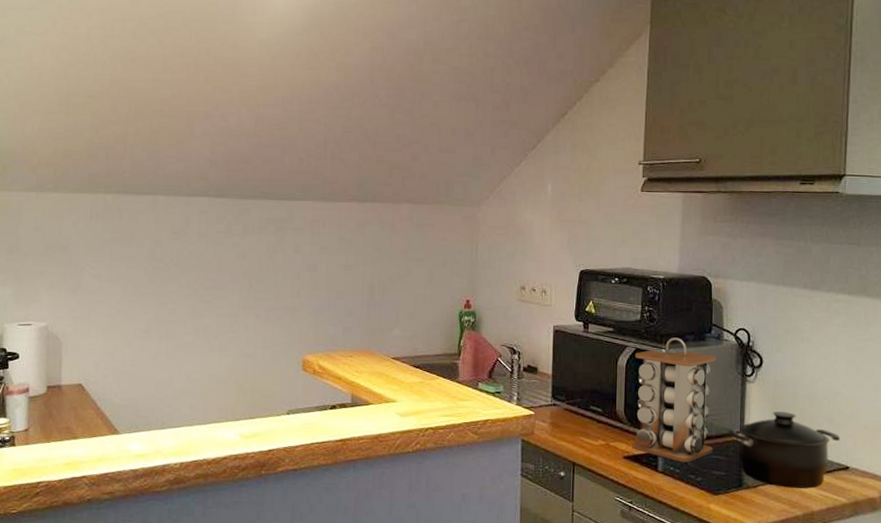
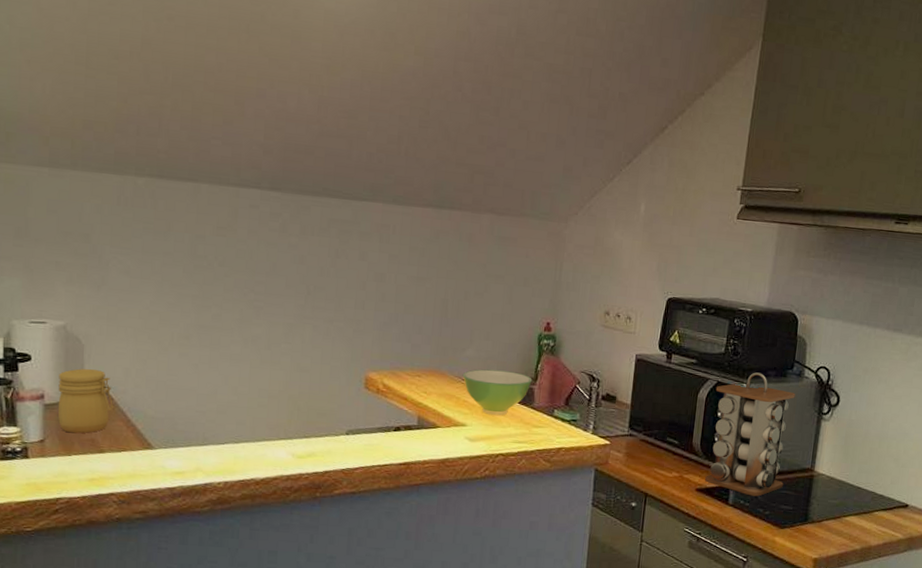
jar: none [40,364,86,422] -> present [58,368,113,434]
bowl: none [390,347,456,391] -> present [462,369,532,416]
saucepan: present [728,411,841,488] -> none [799,449,904,524]

